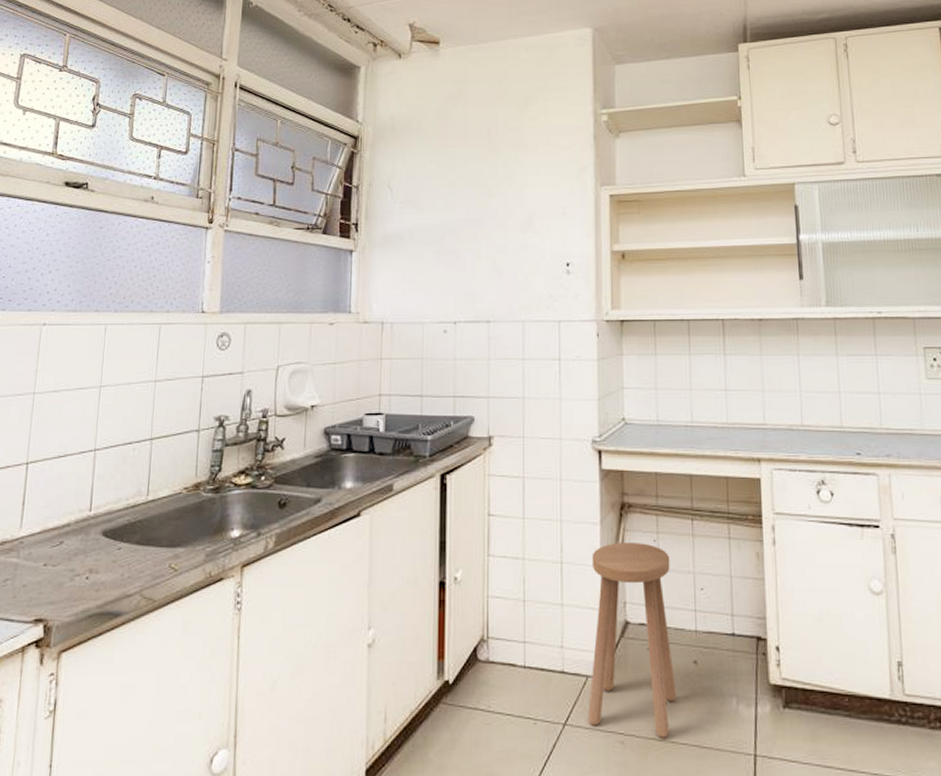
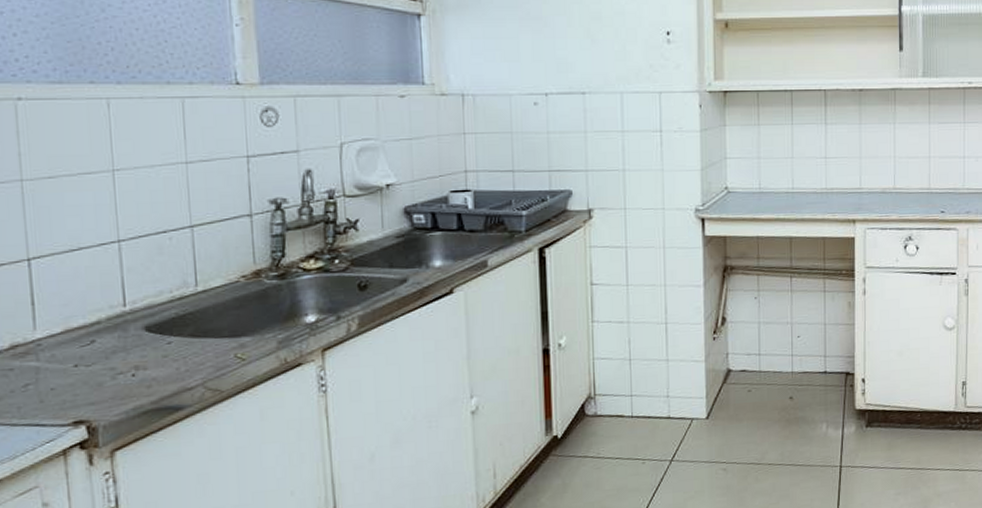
stool: present [588,541,677,738] -> none [693,300,774,462]

